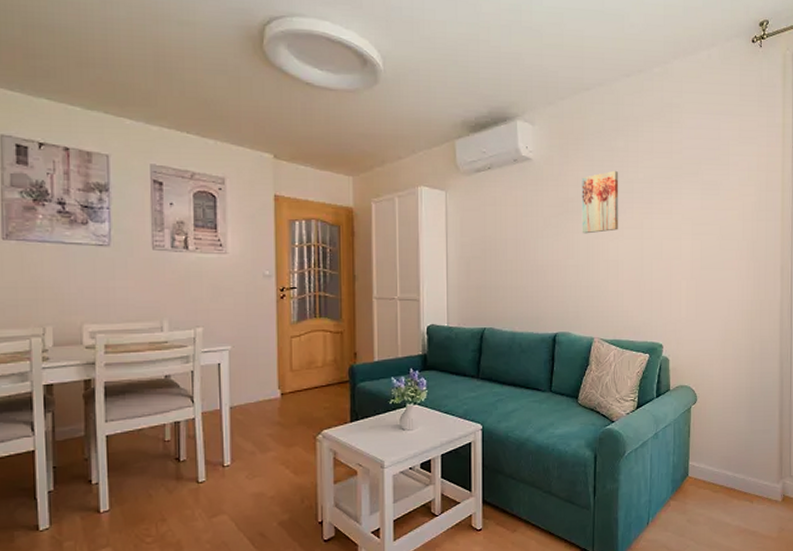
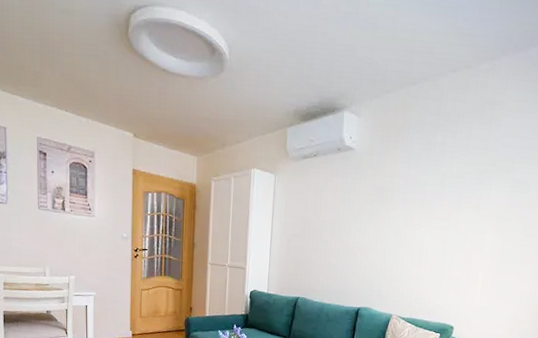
wall art: present [581,170,619,234] -> none [392,163,434,222]

